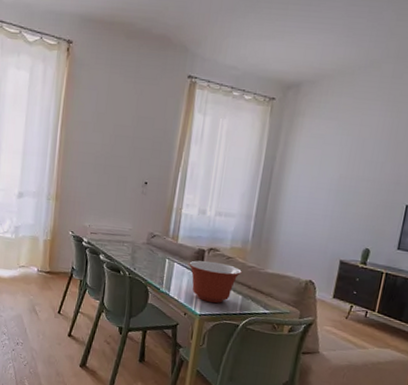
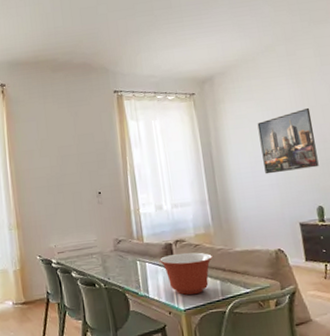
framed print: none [322,142,395,209] -> present [257,107,319,174]

